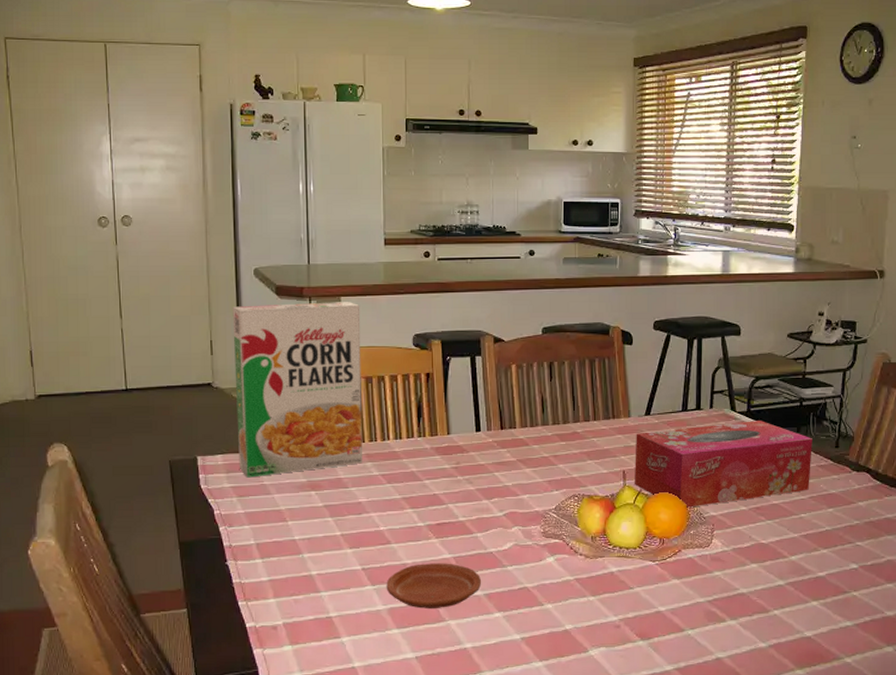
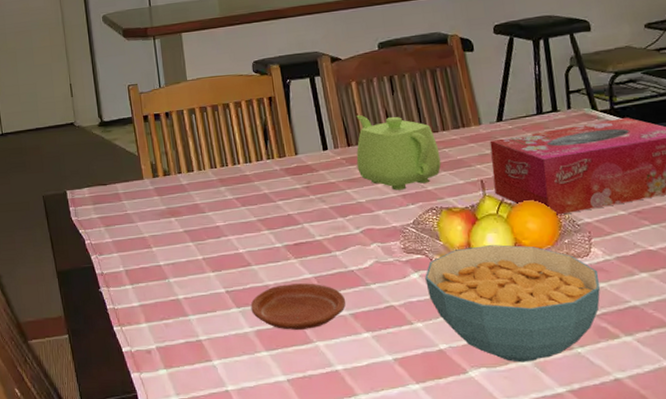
cereal box: present [232,302,362,478] -> none [86,37,216,208]
teapot: none [508,399,588,476] -> present [356,115,441,190]
cereal bowl: none [560,533,716,643] -> present [425,245,600,363]

